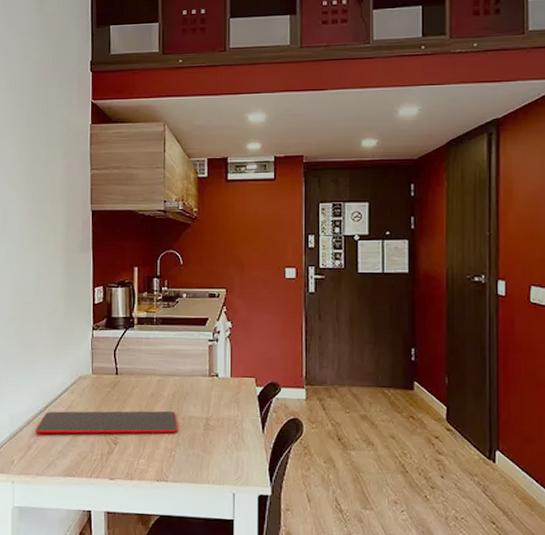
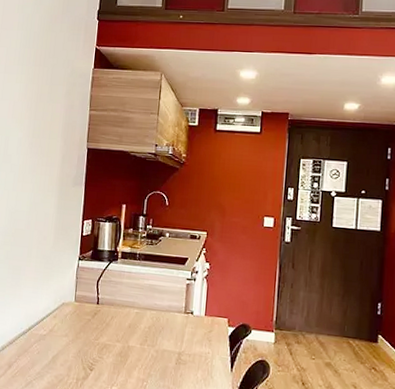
cutting board: present [35,410,178,434] -> none [17,333,152,365]

